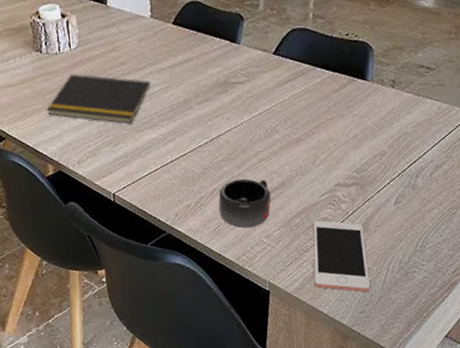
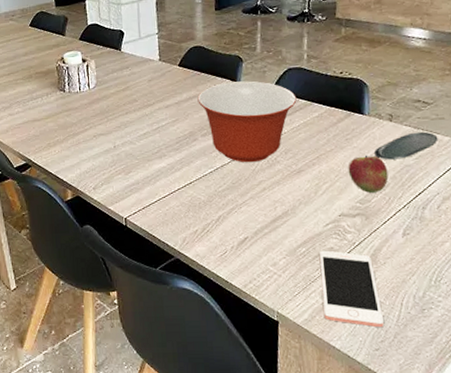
notepad: present [46,74,152,124] -> none [67,110,160,154]
mixing bowl: none [193,42,299,133] -> present [197,81,297,163]
mug: present [218,178,271,228] -> none [224,207,276,256]
fruit: none [347,123,386,162] -> present [348,155,389,193]
oval tray: none [374,98,437,128] -> present [374,131,439,160]

